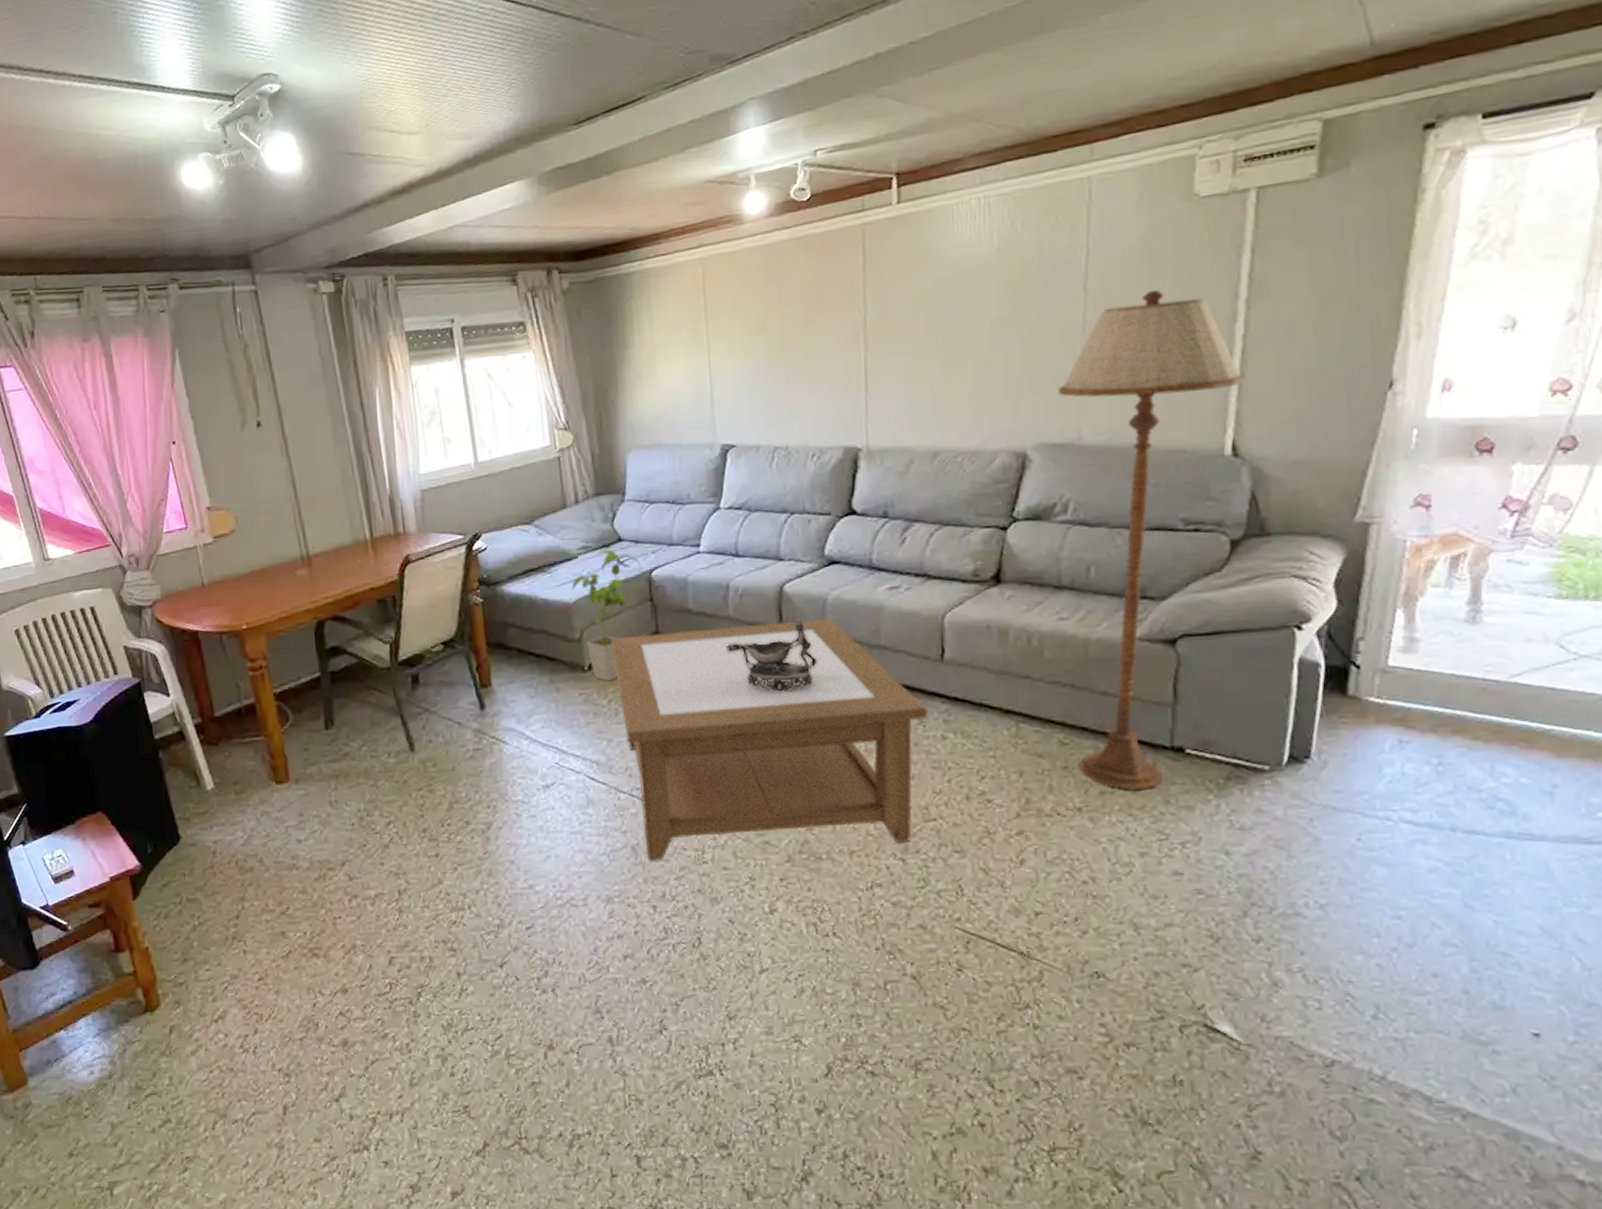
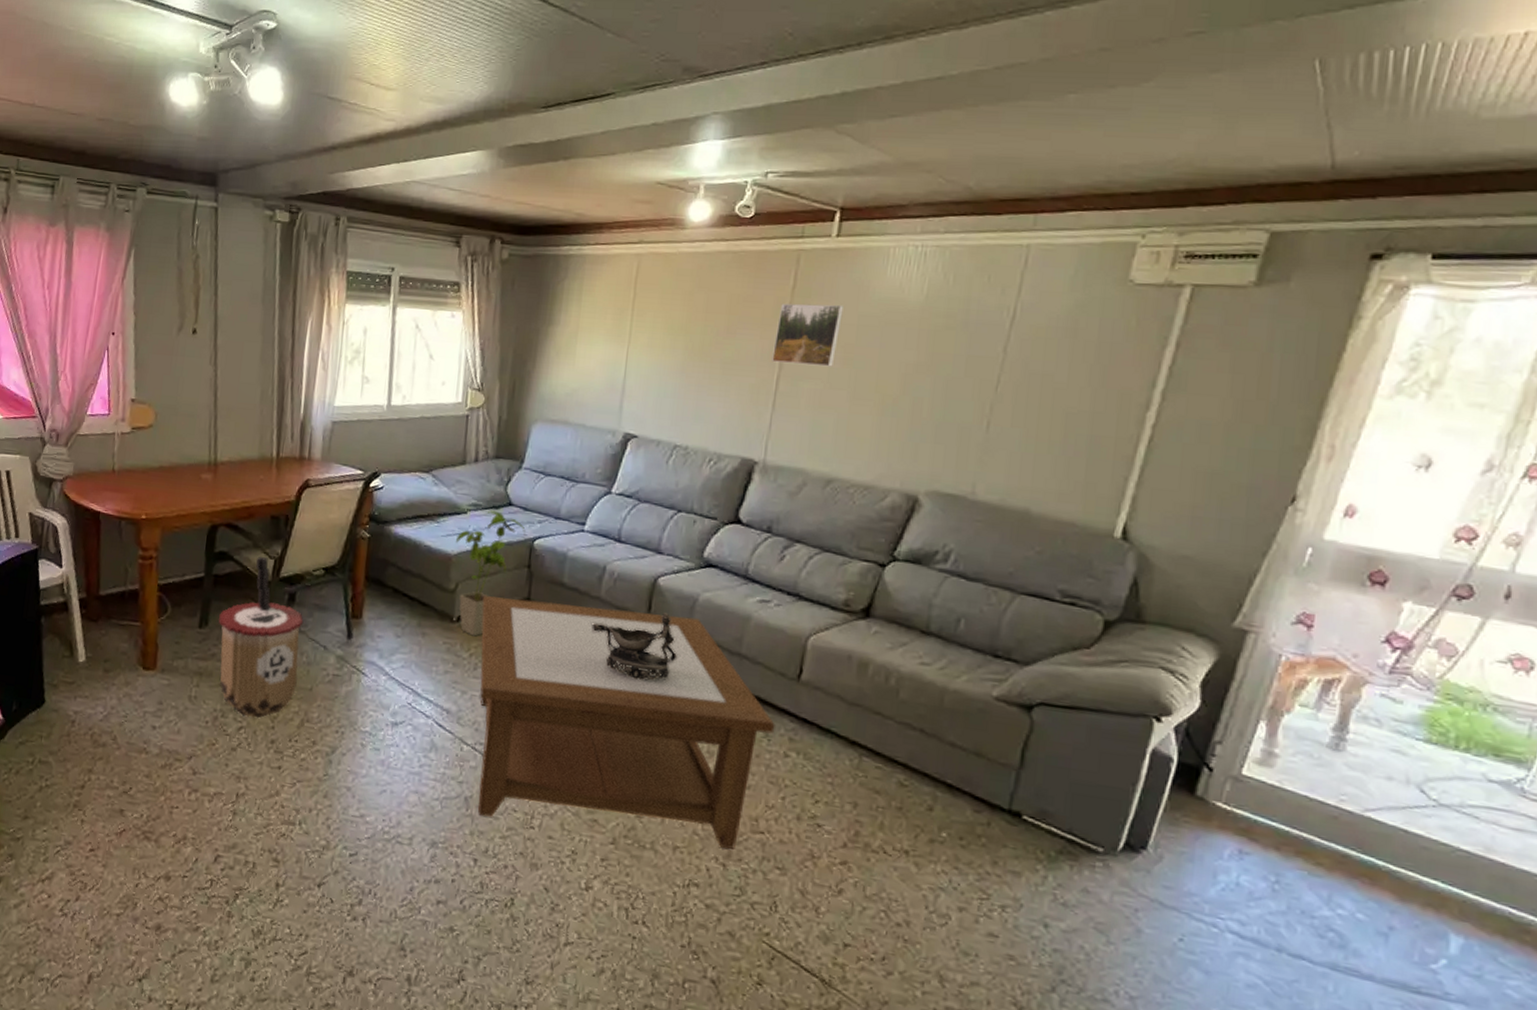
trash can: none [343,642,438,811] -> present [218,556,304,718]
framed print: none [854,272,919,344] -> present [772,303,844,367]
floor lamp: present [1058,290,1245,790] -> none [915,365,1148,847]

